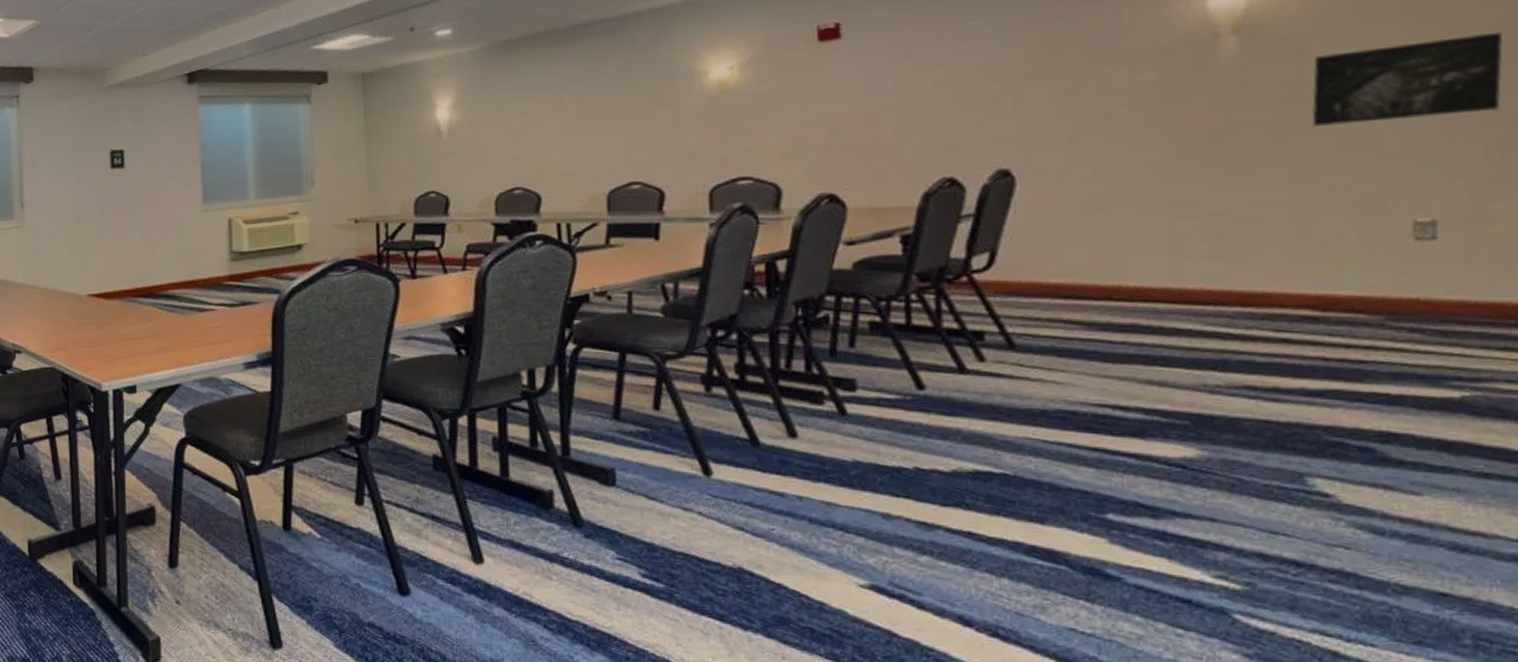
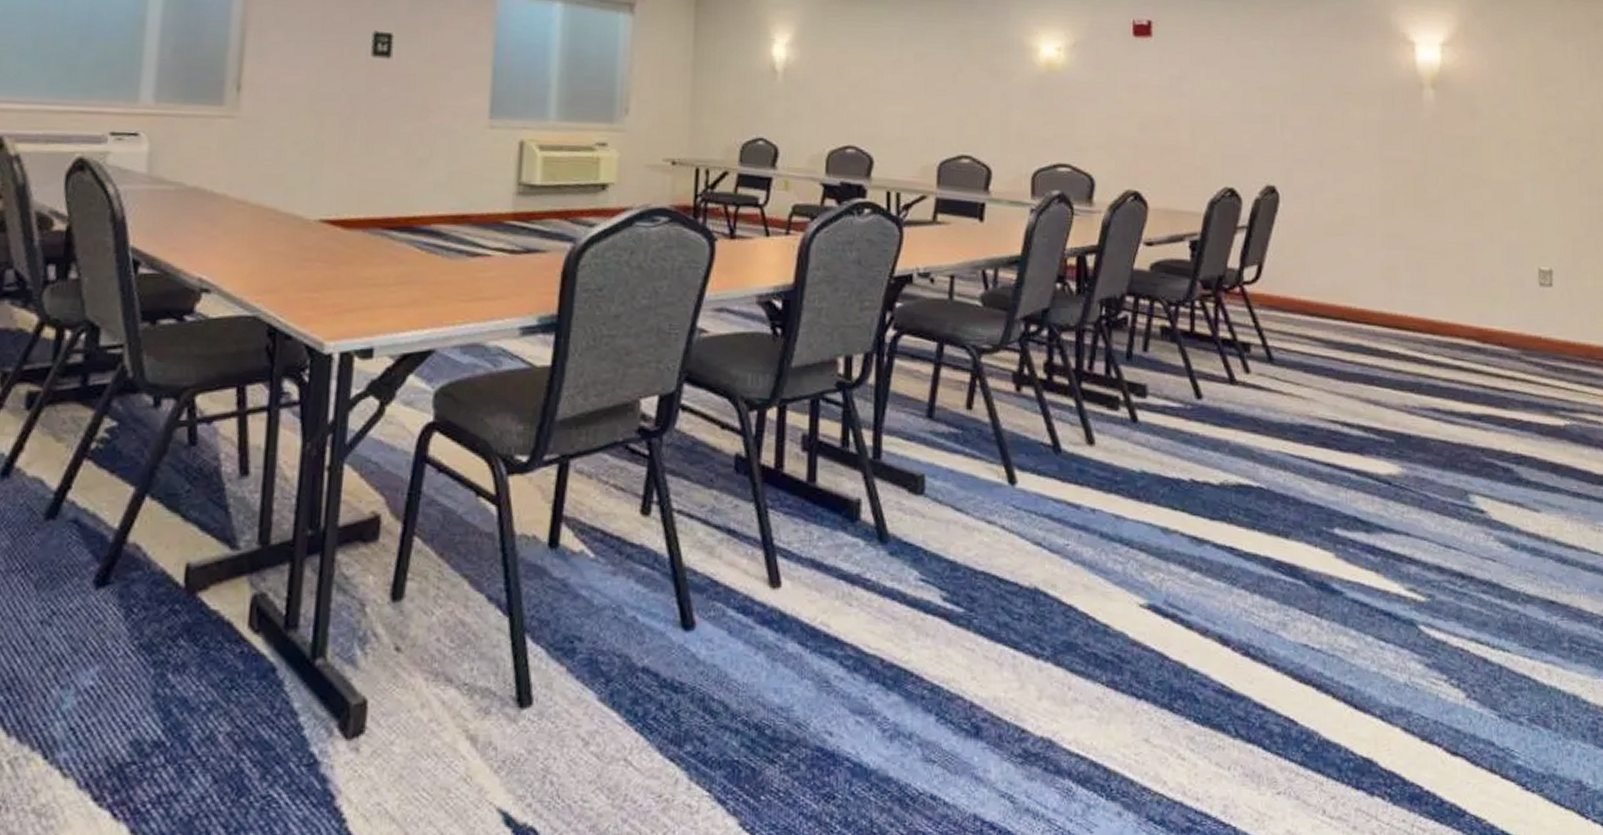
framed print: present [1311,31,1504,127] -> none [1479,115,1592,182]

